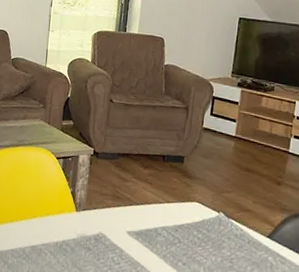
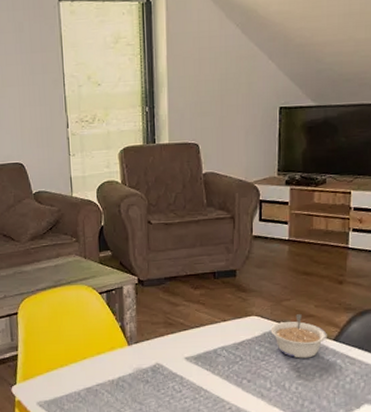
legume: none [209,207,262,251] -> present [270,314,327,359]

